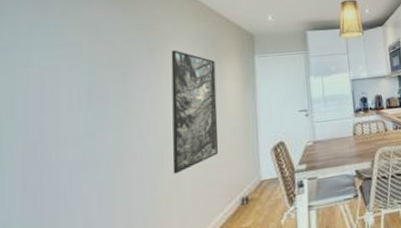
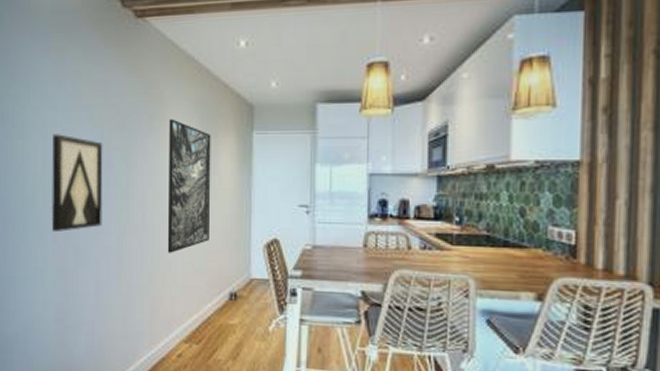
wall art: none [20,73,94,178] -> present [51,134,103,232]

